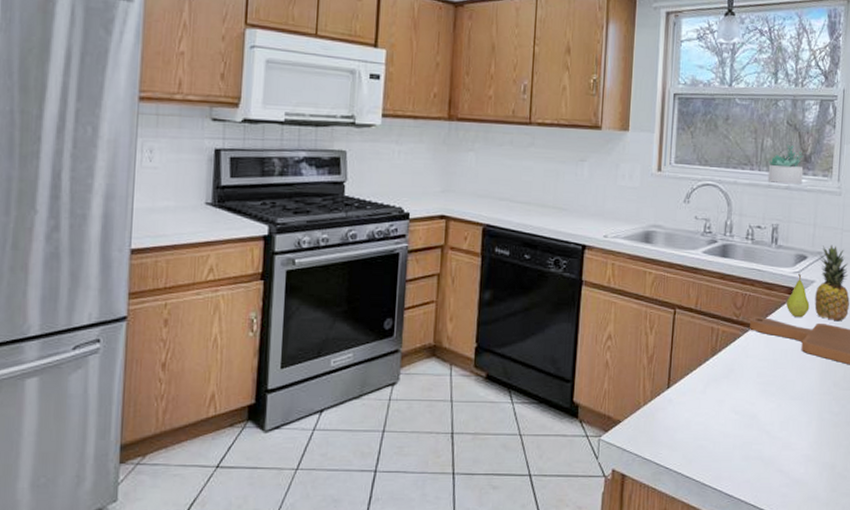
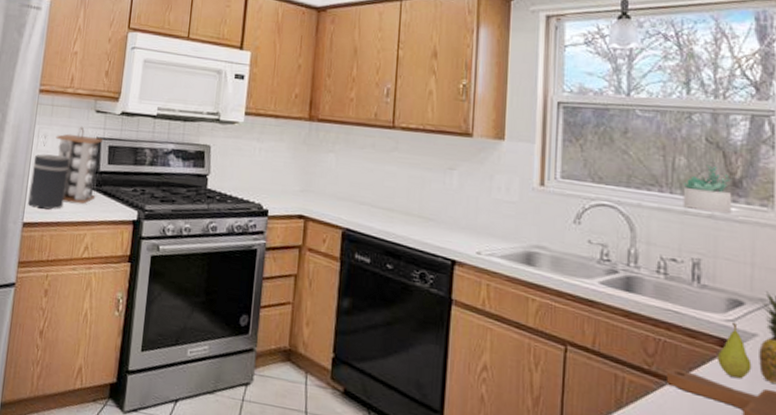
cylinder: none [135,171,184,232] -> present [28,154,70,210]
spice rack: none [164,137,223,224] -> present [56,126,103,205]

